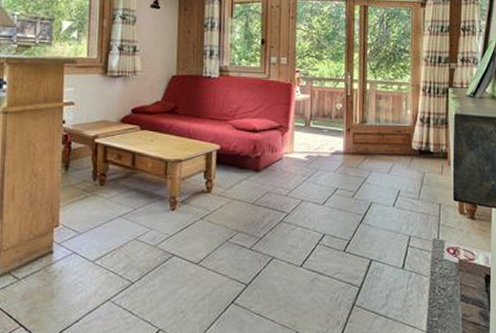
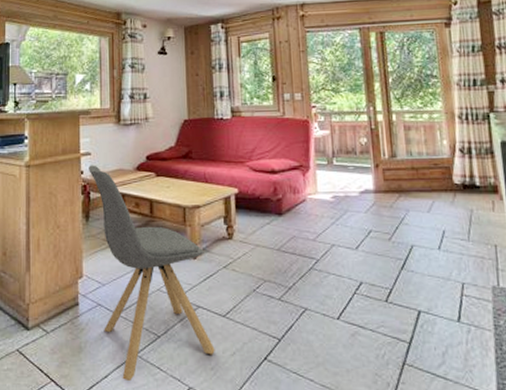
chair: none [71,115,186,325] -> present [89,165,215,382]

